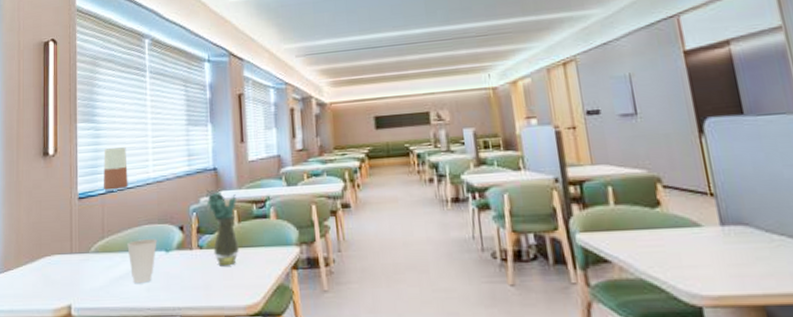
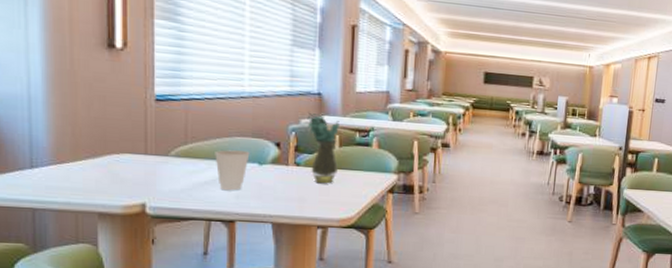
vase: present [103,147,128,191] -> none [187,53,219,99]

